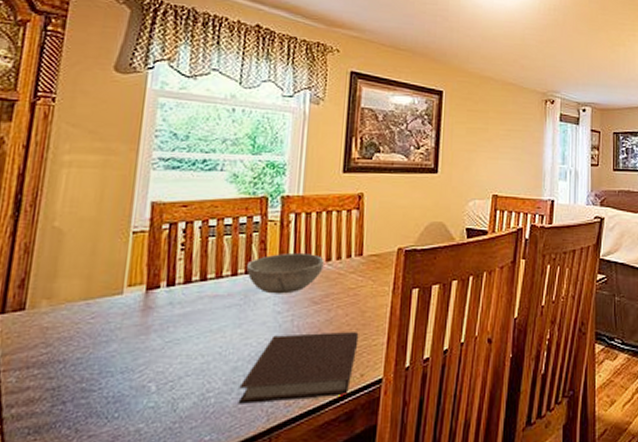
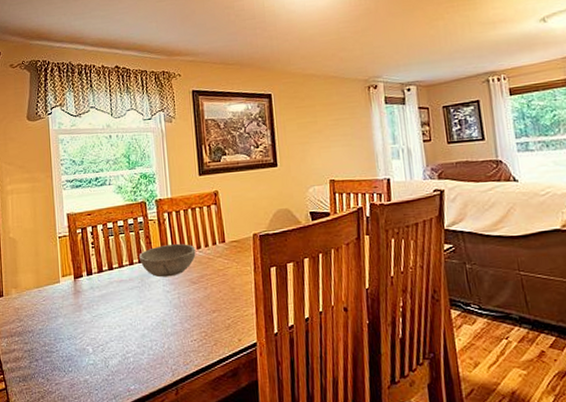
notebook: present [238,332,359,404] -> none [148,305,233,363]

